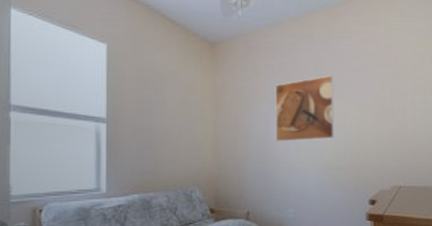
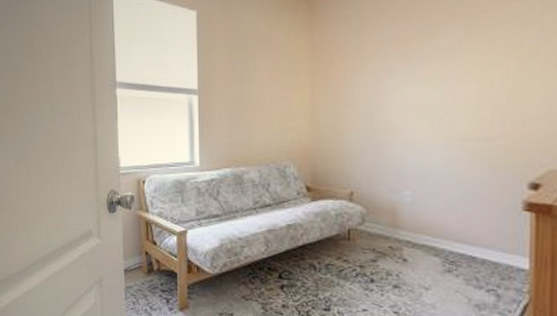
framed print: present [275,75,335,142] -> none [388,12,477,107]

